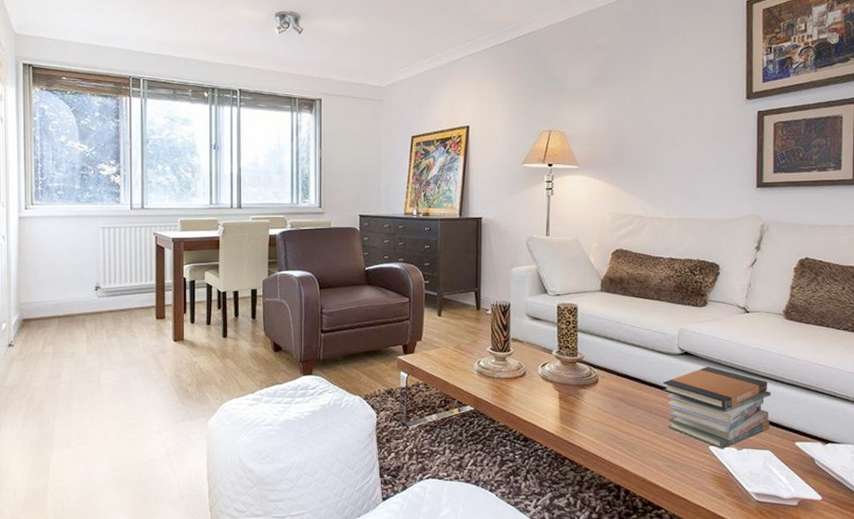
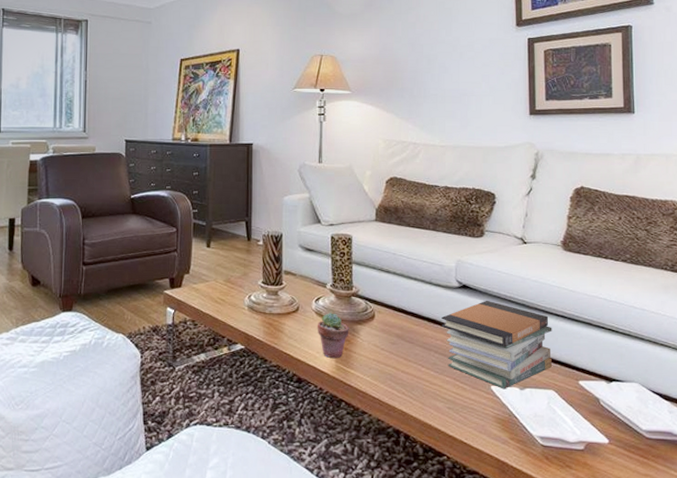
potted succulent: none [542,377,574,420] -> present [317,313,349,359]

